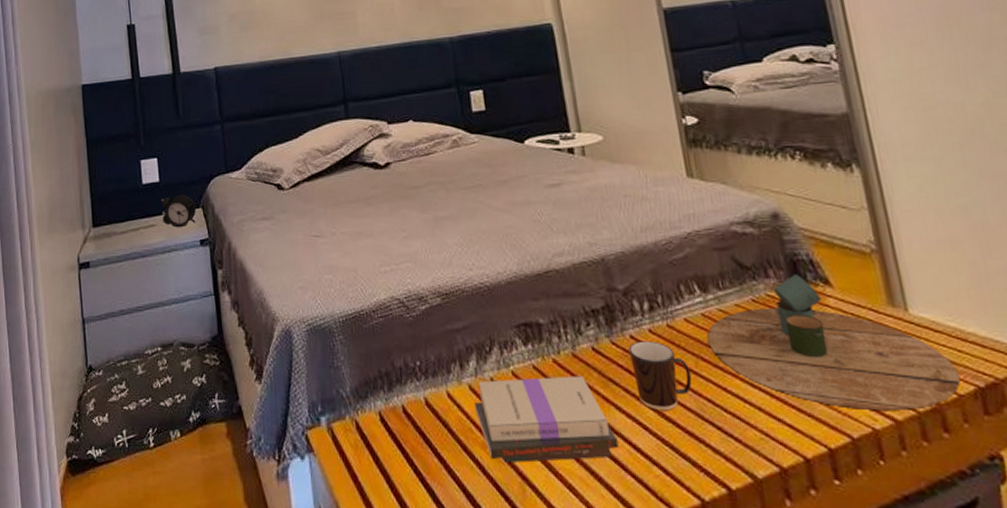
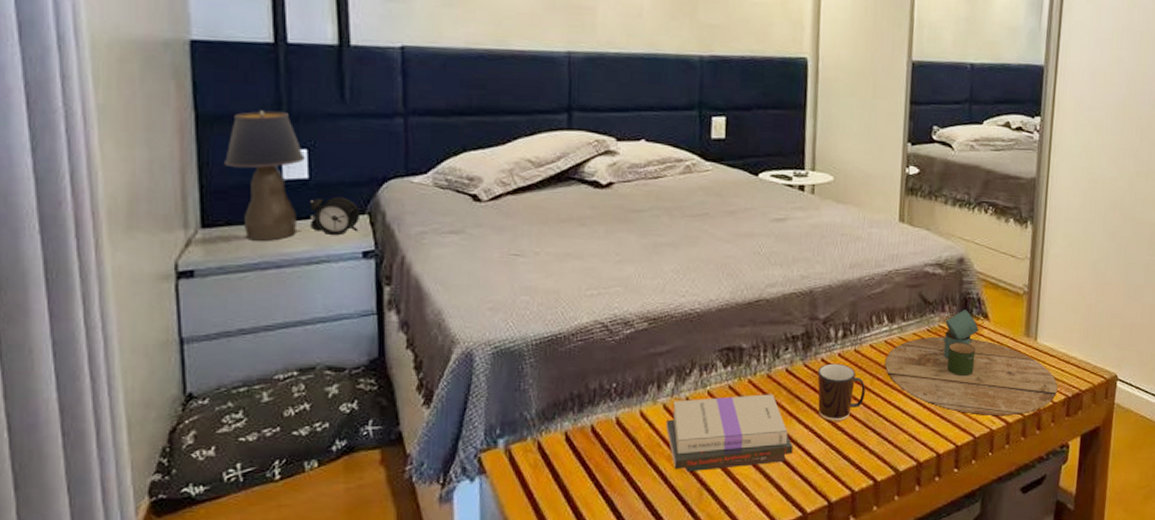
table lamp: none [105,130,157,235] -> present [225,110,306,241]

